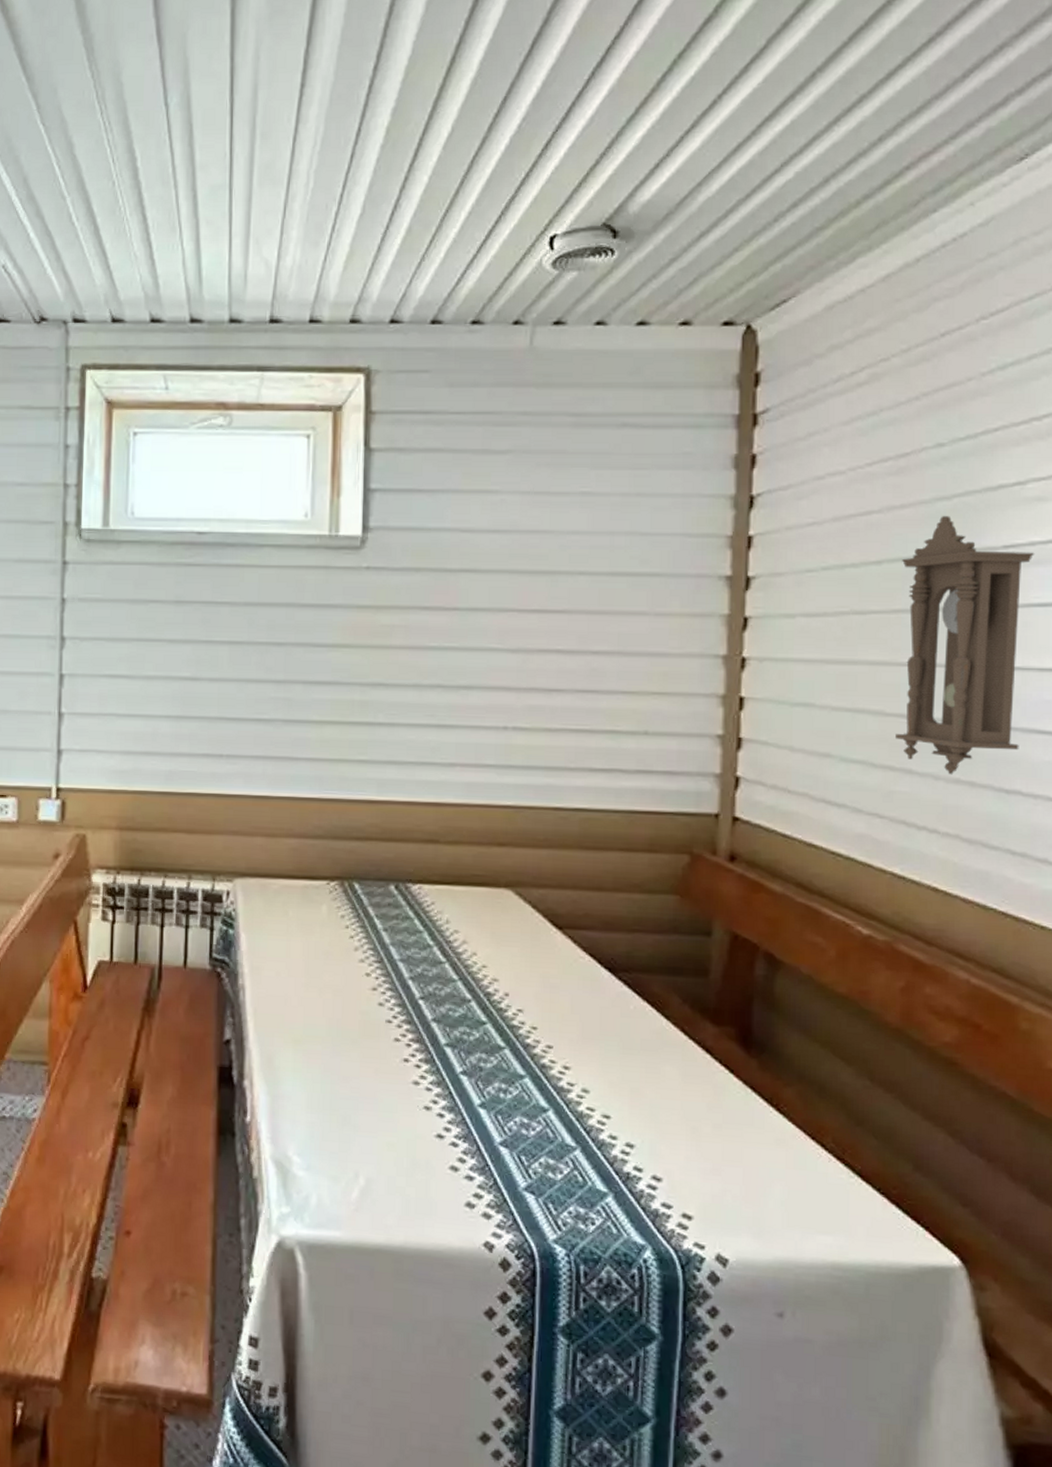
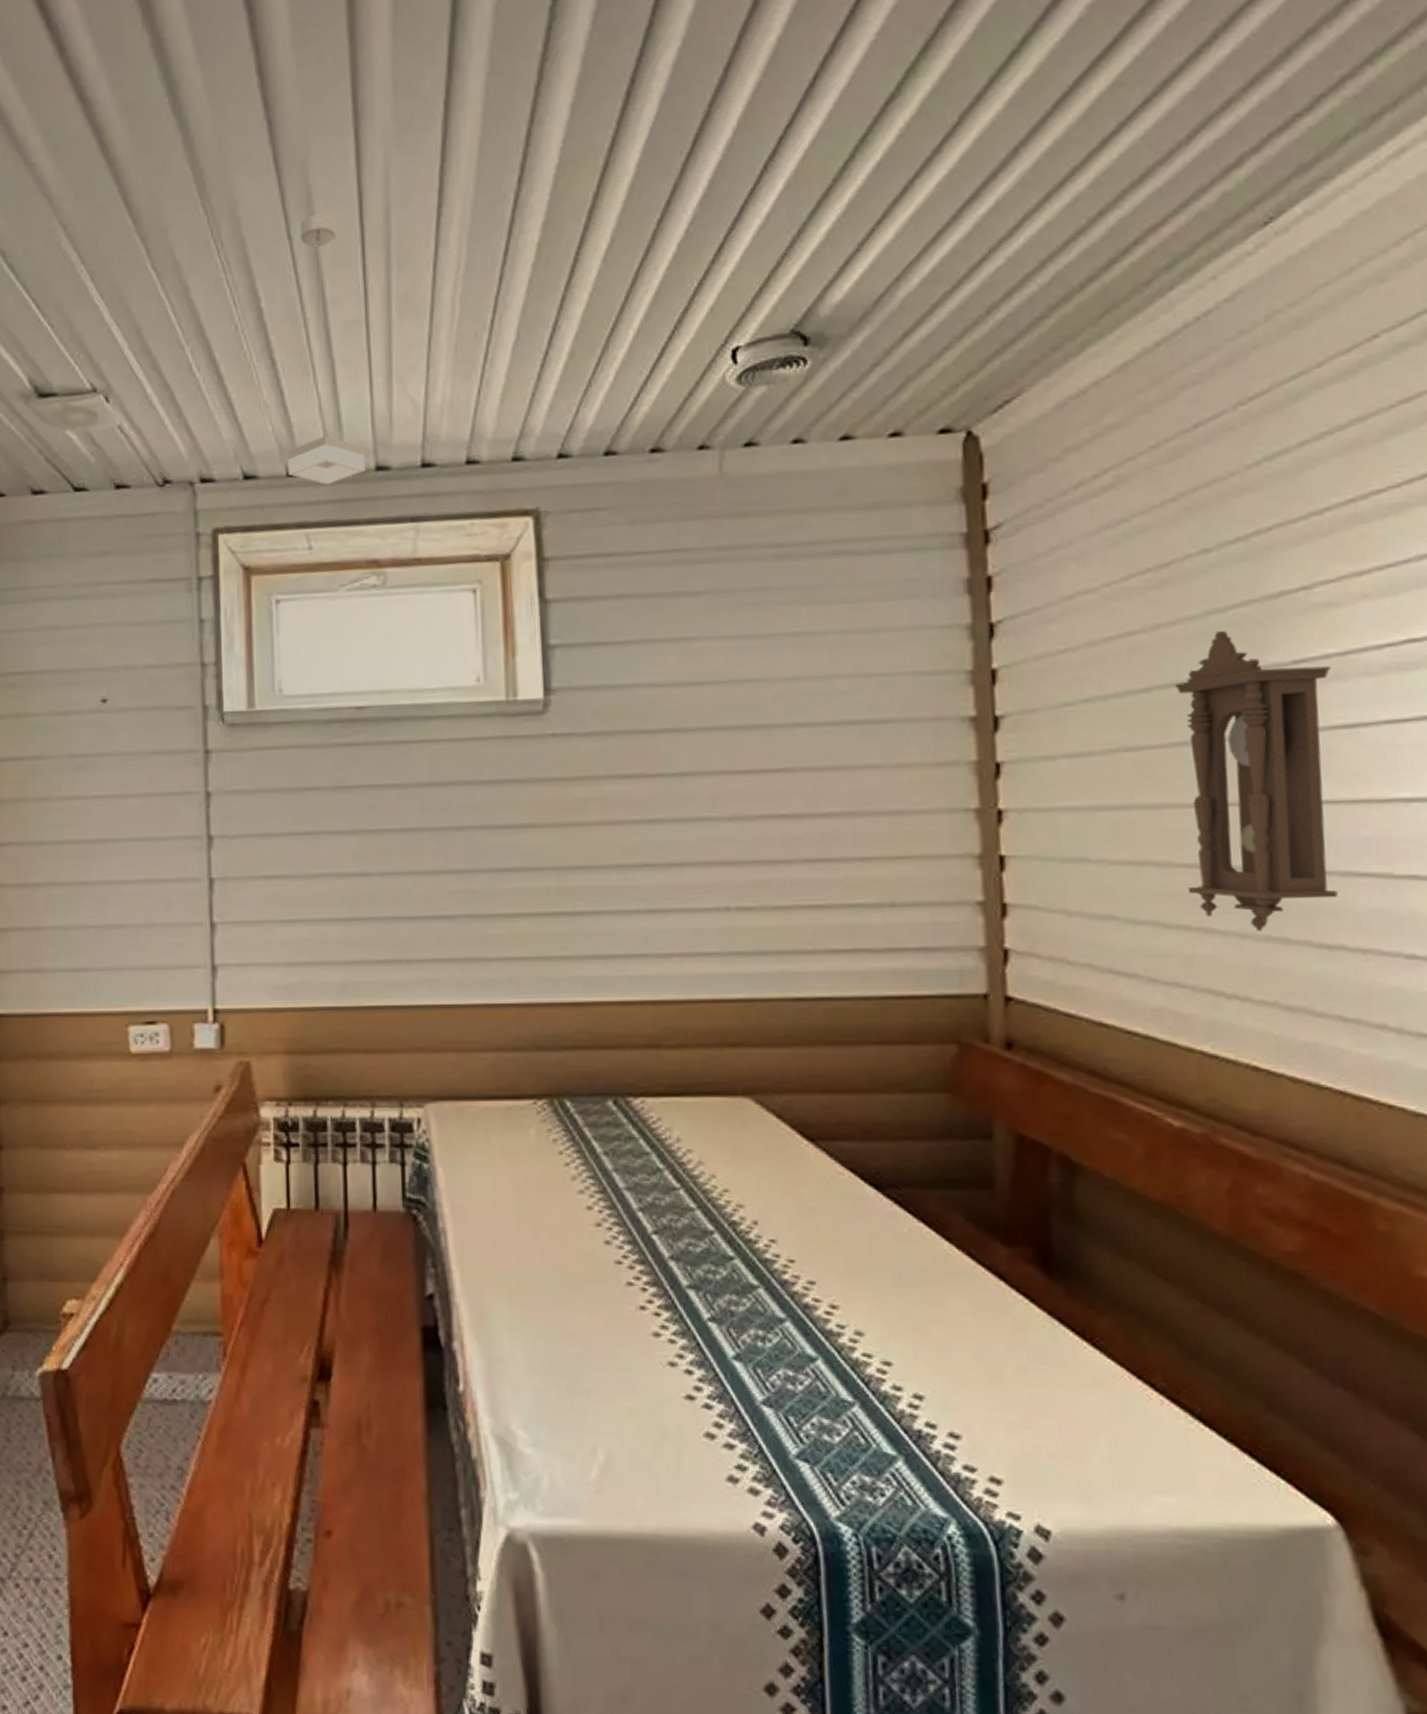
pendant lamp: none [152,85,221,332] -> present [288,214,365,485]

